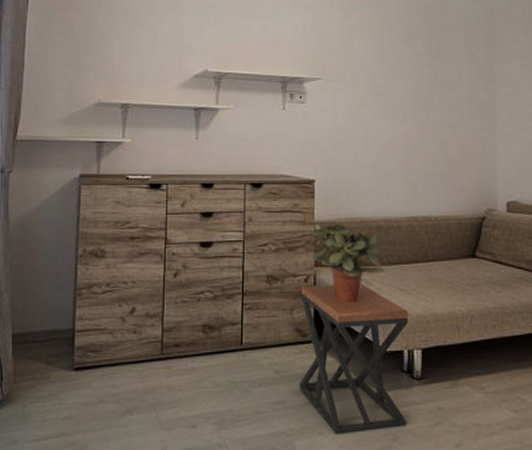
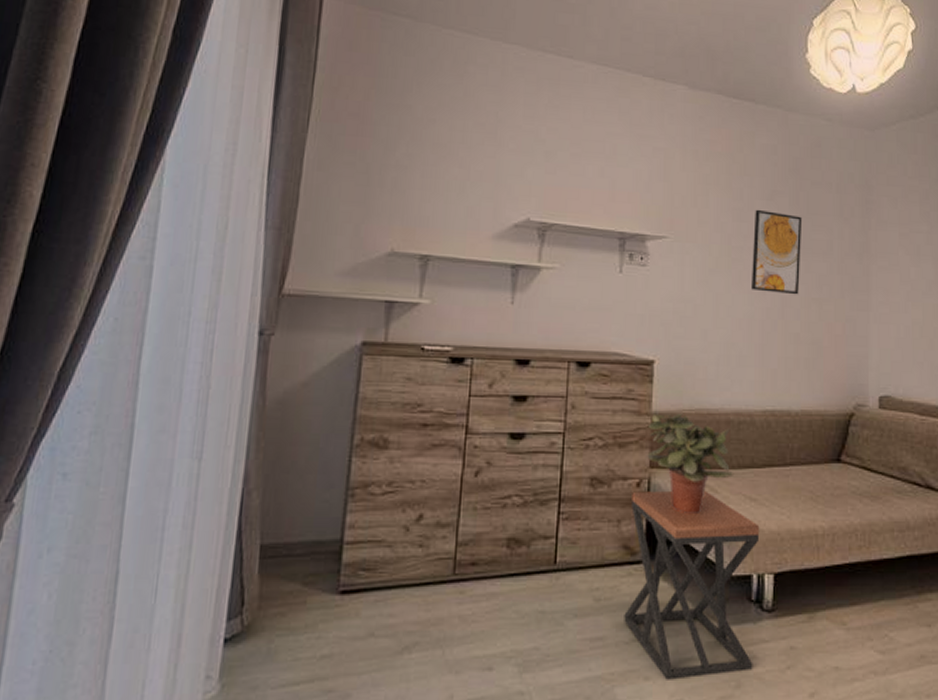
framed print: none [393,51,436,121] -> present [752,209,803,295]

